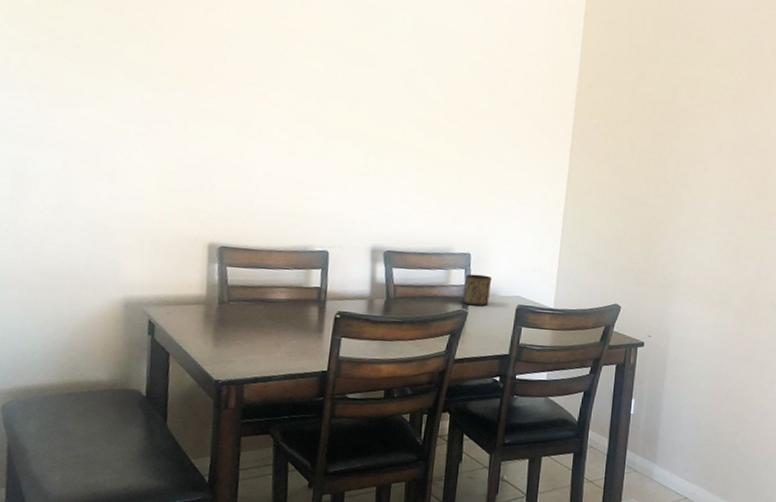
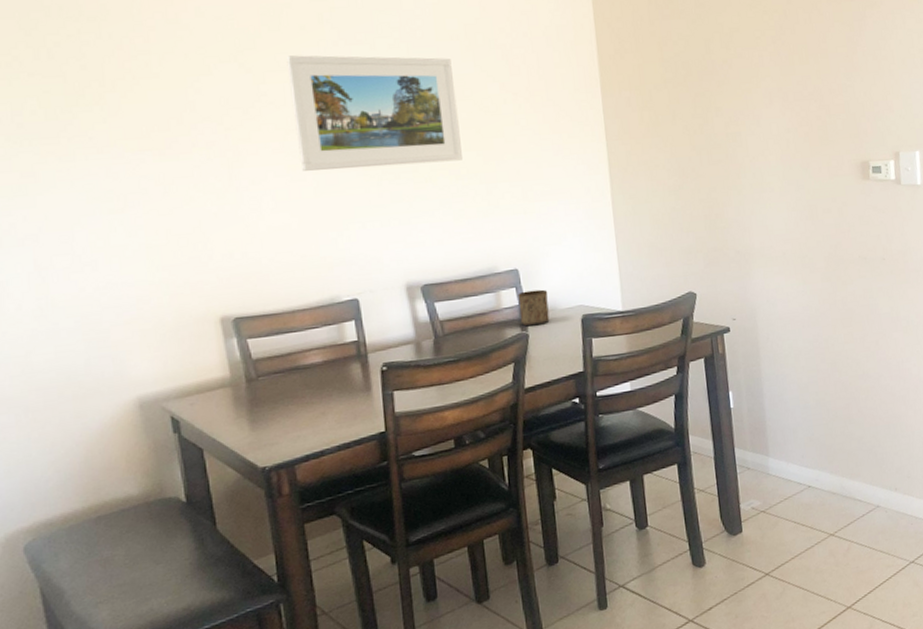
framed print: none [304,31,451,150] -> present [286,55,462,171]

